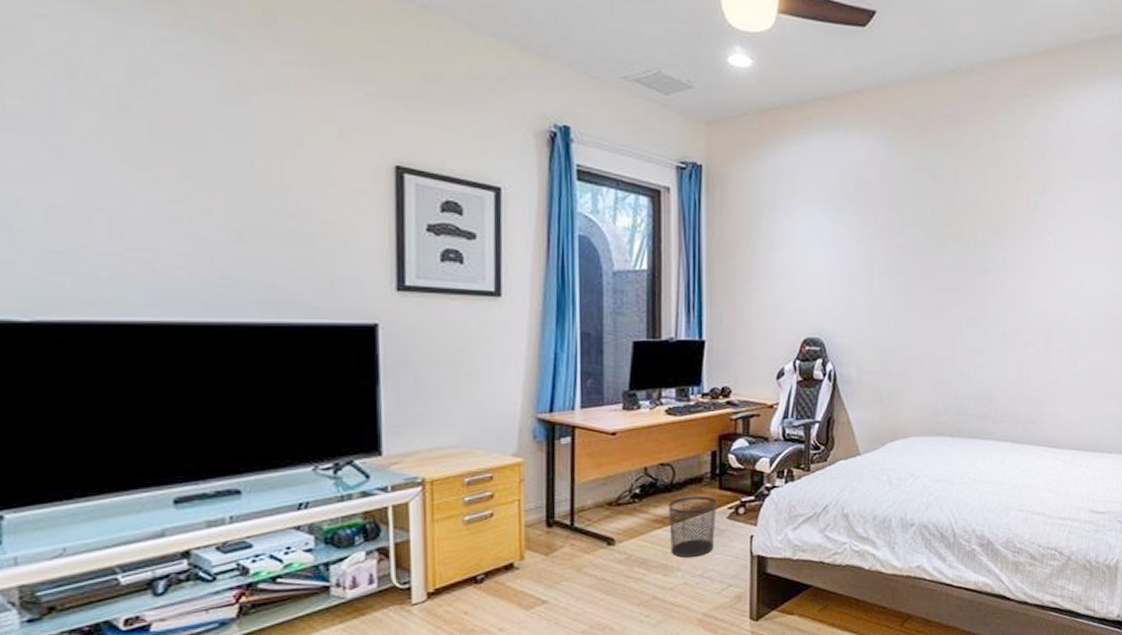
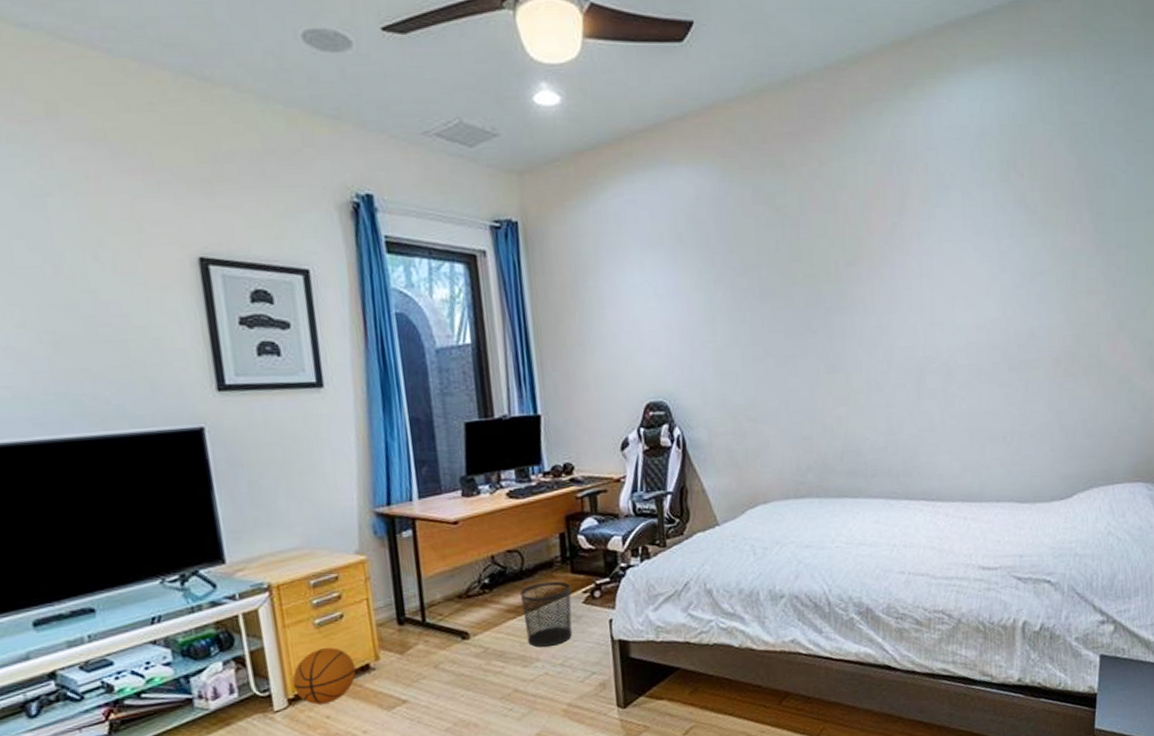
basketball: none [434,545,500,600] -> present [292,647,356,705]

